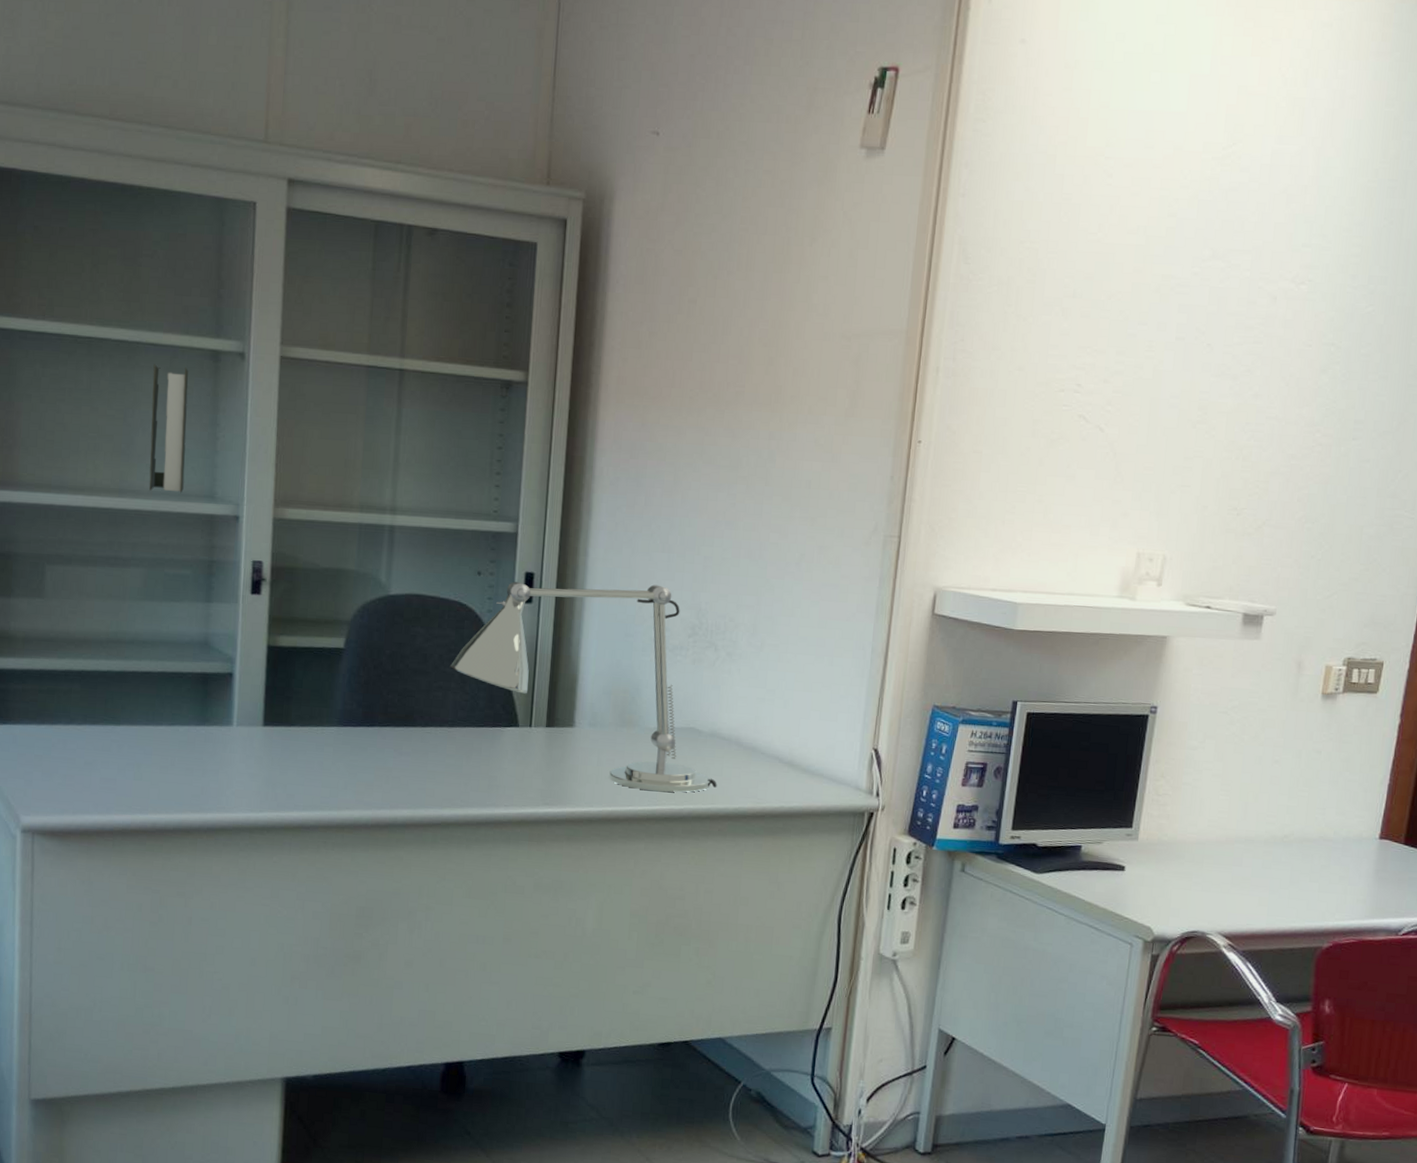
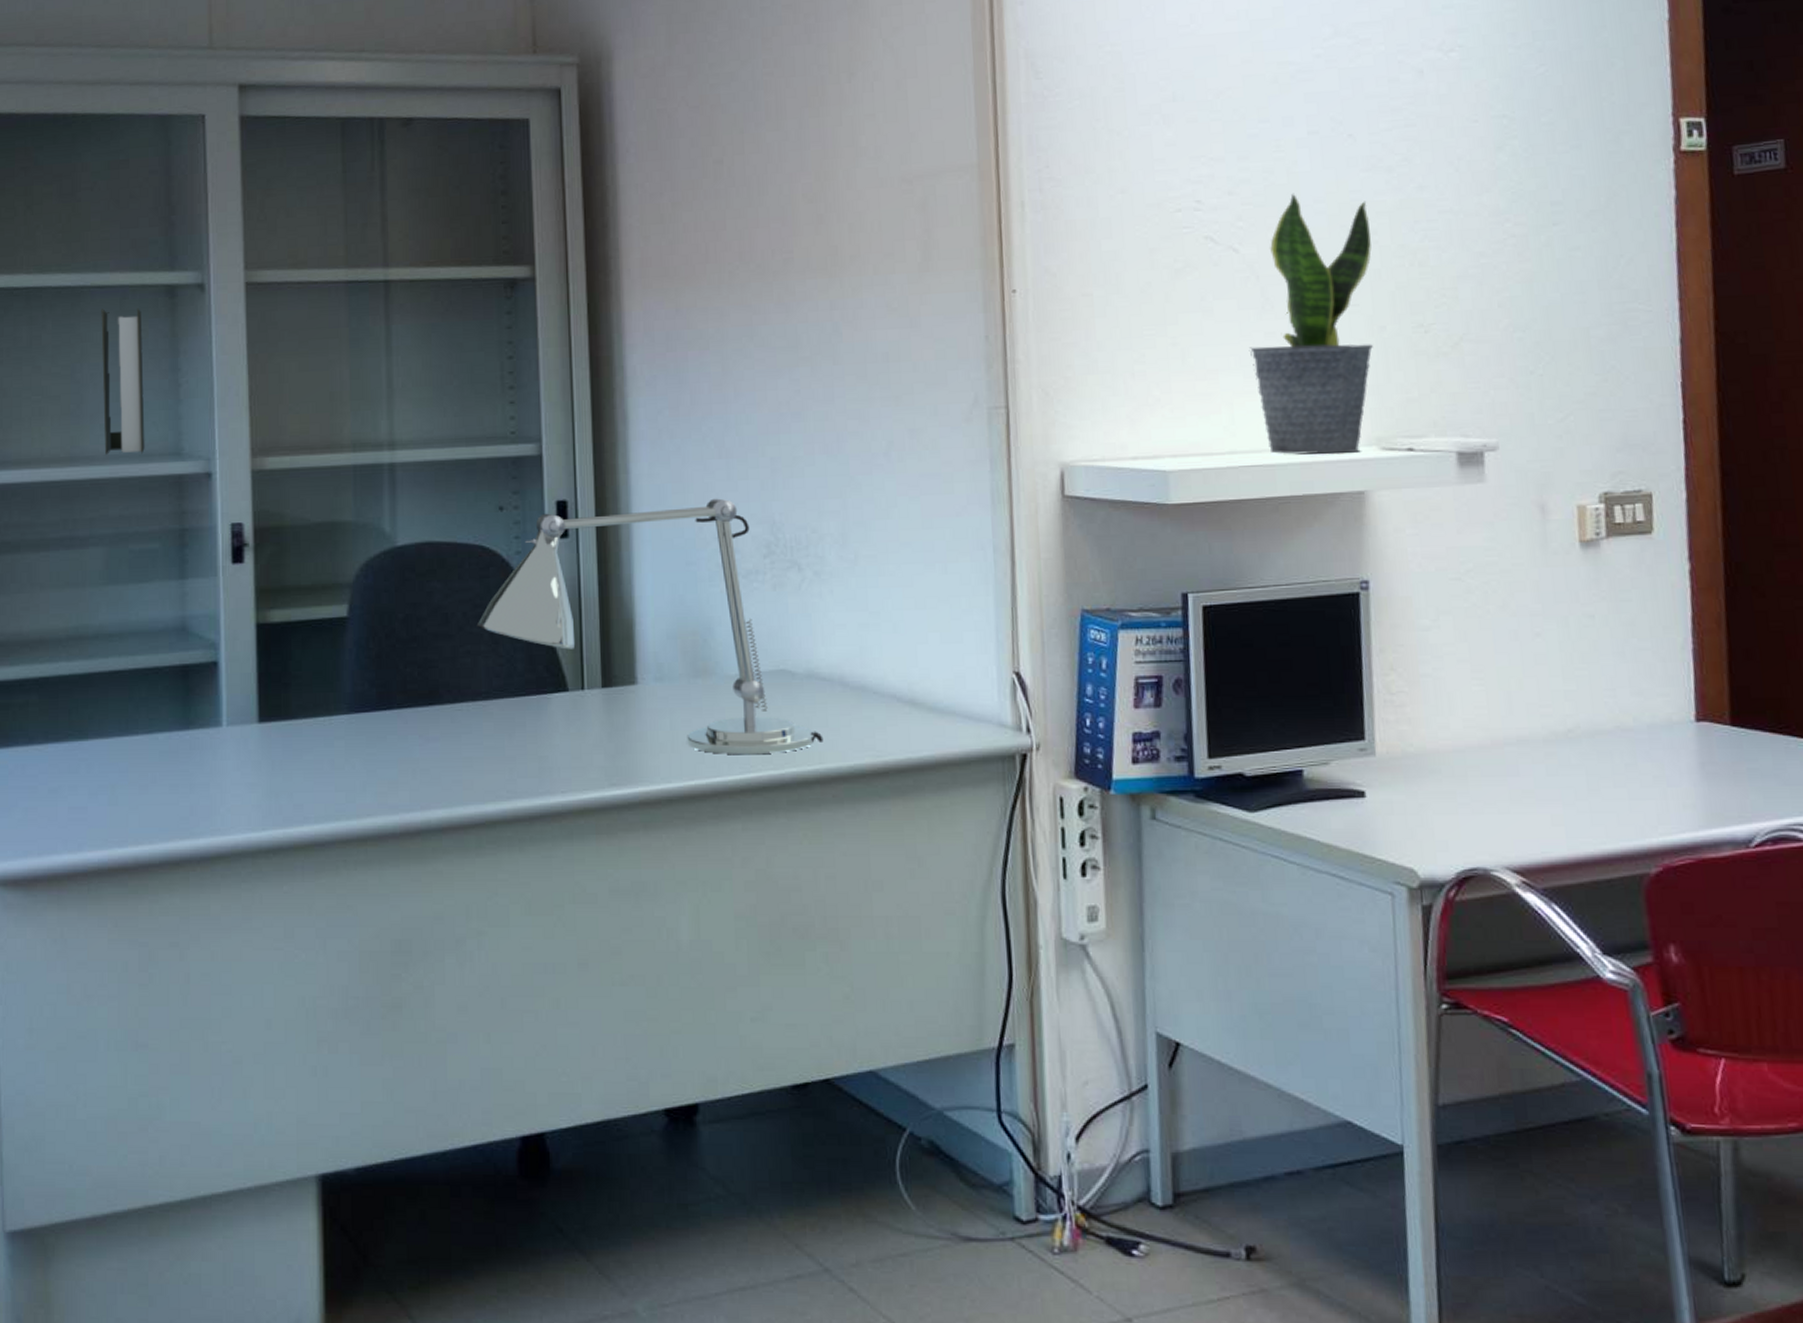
potted plant: none [1097,387,1212,605] -> present [1249,193,1373,455]

